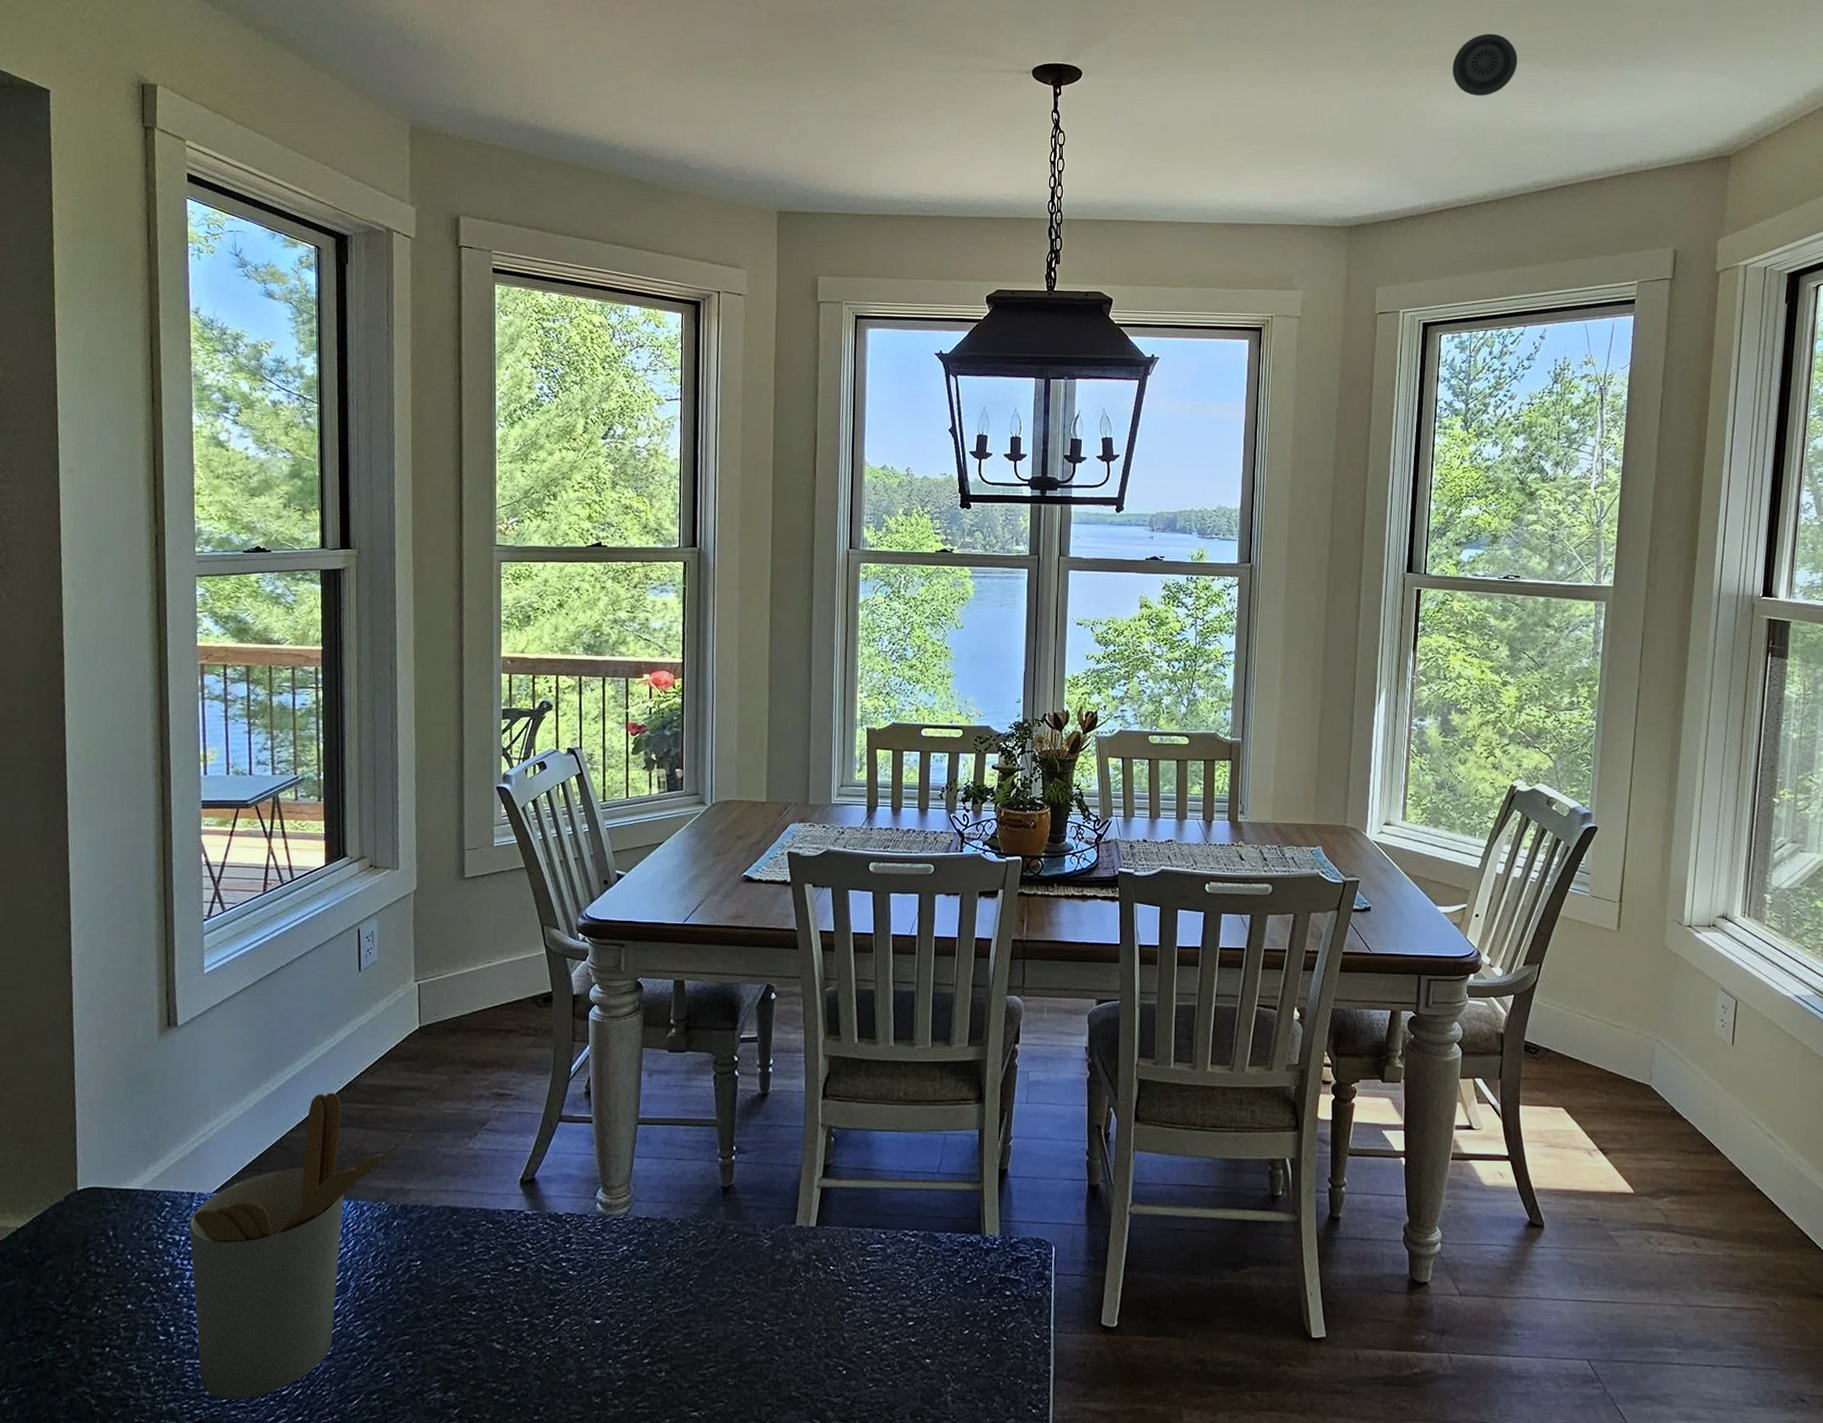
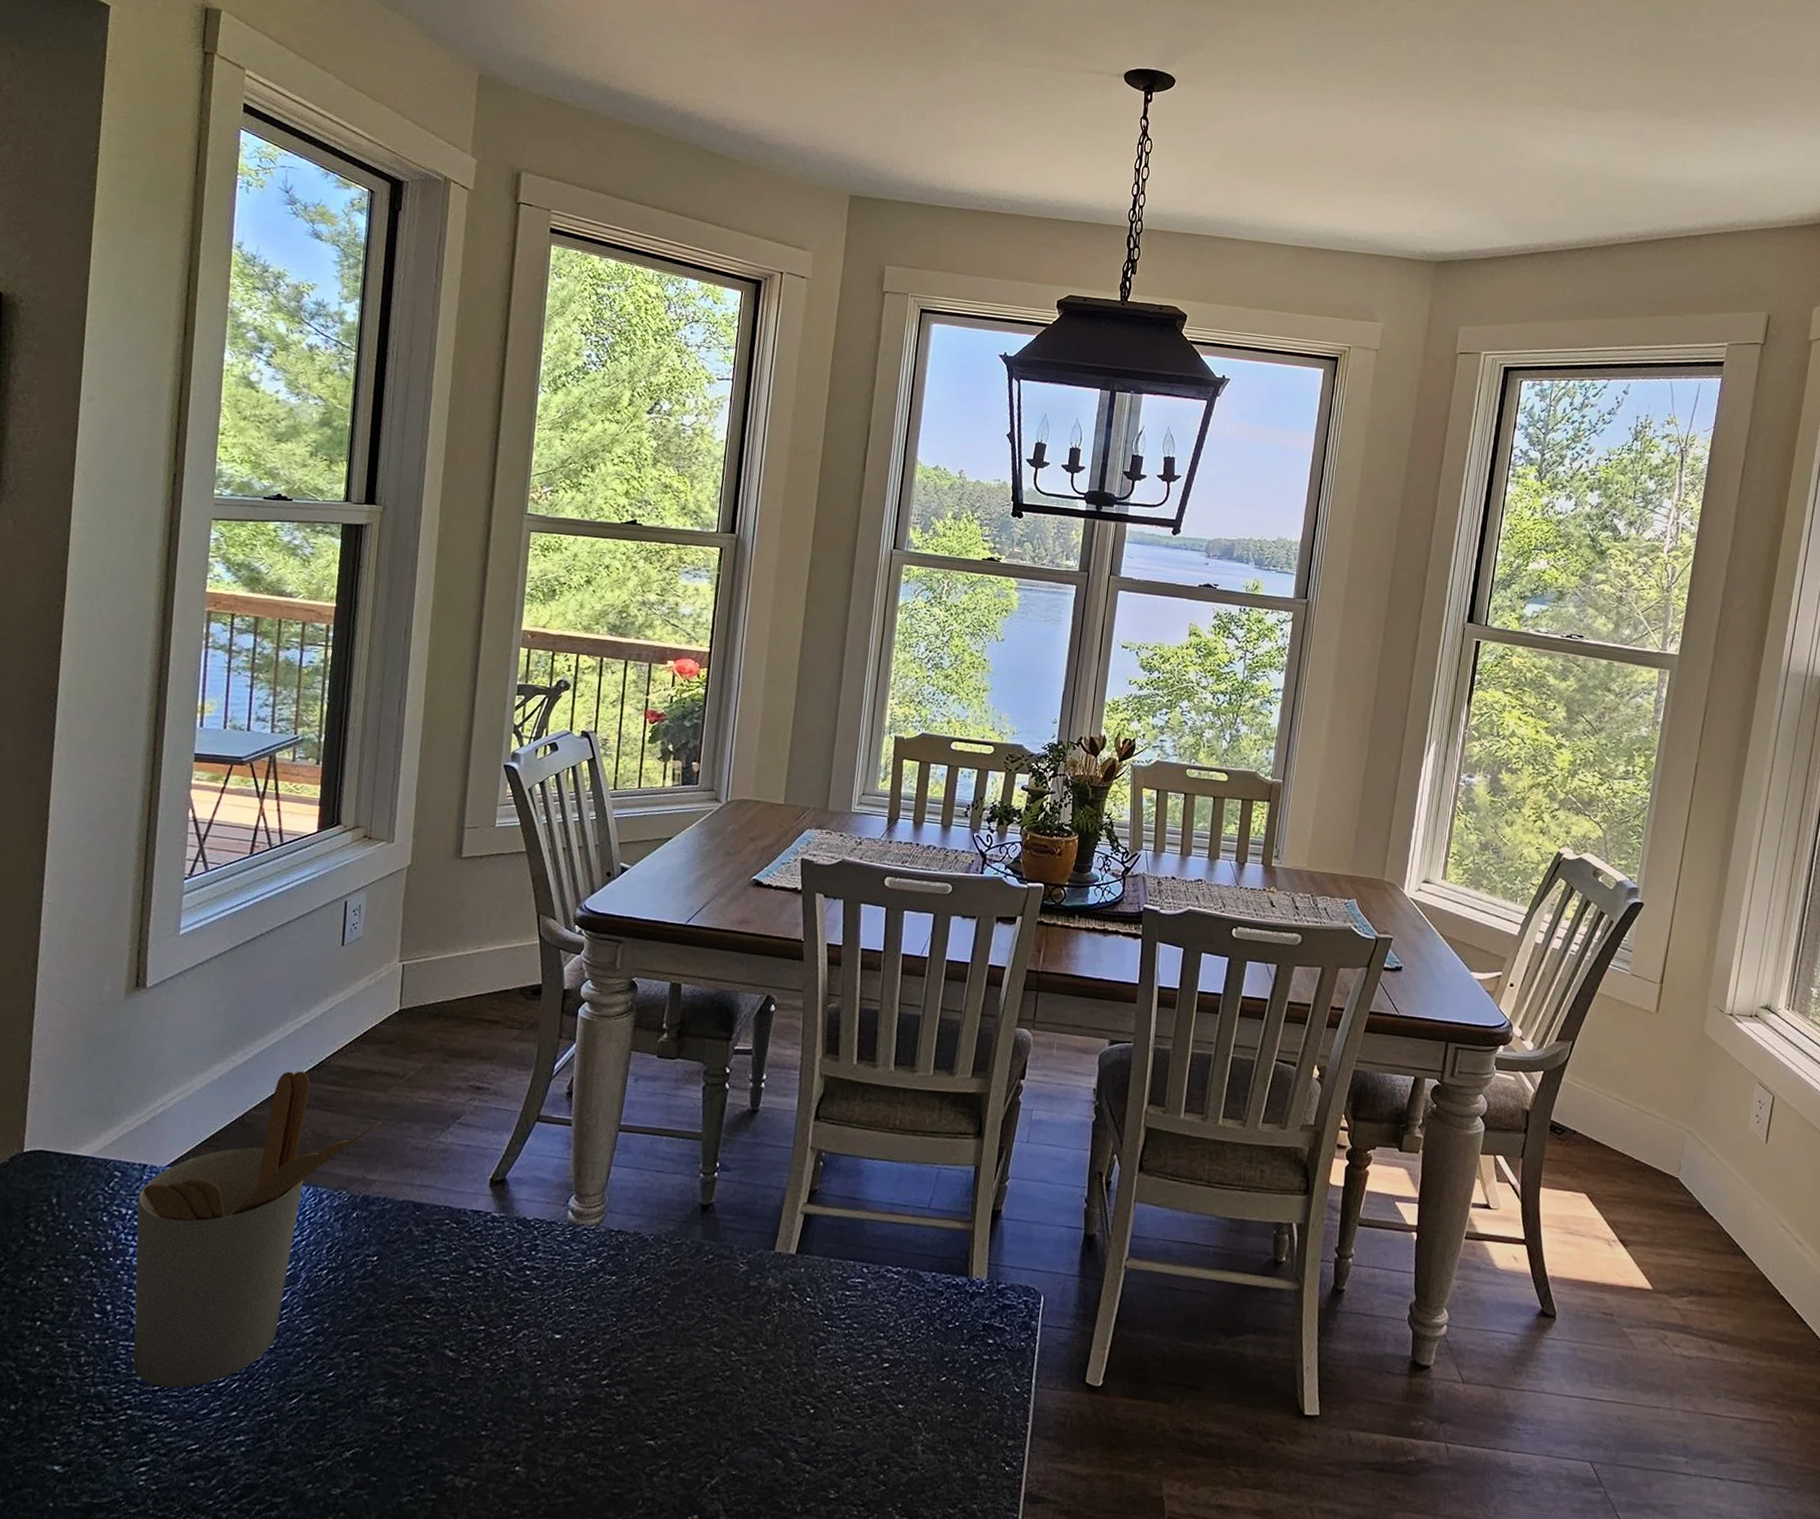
smoke detector: present [1452,33,1517,96] -> none [1554,77,1622,141]

